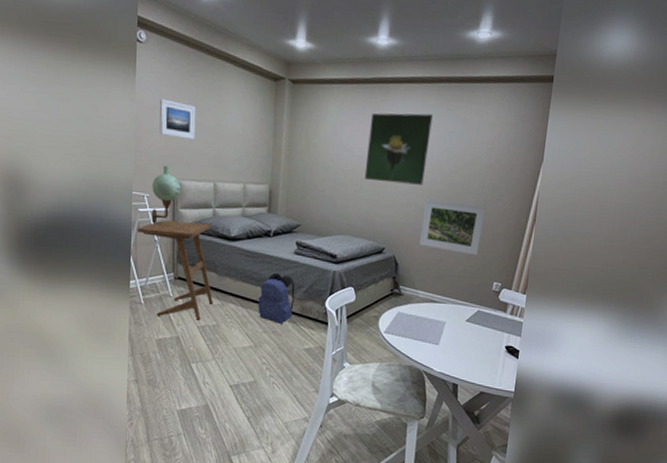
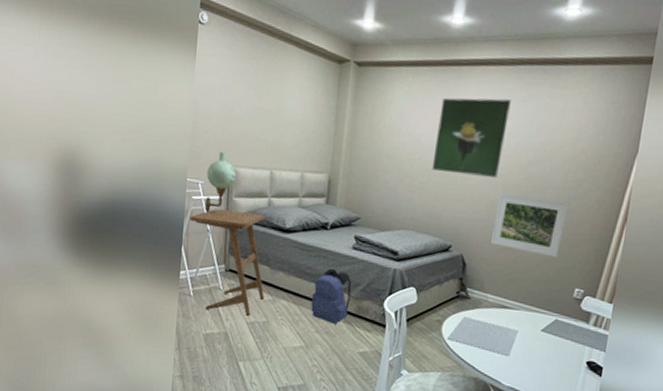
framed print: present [159,98,196,140] -> none [217,82,256,125]

